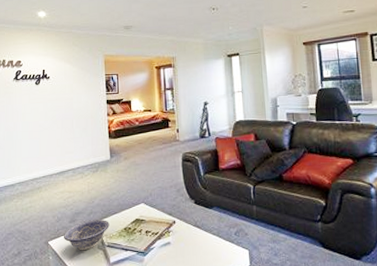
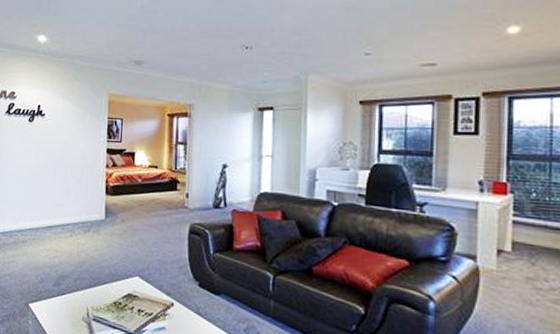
decorative bowl: present [64,220,109,251] -> none [46,286,98,321]

